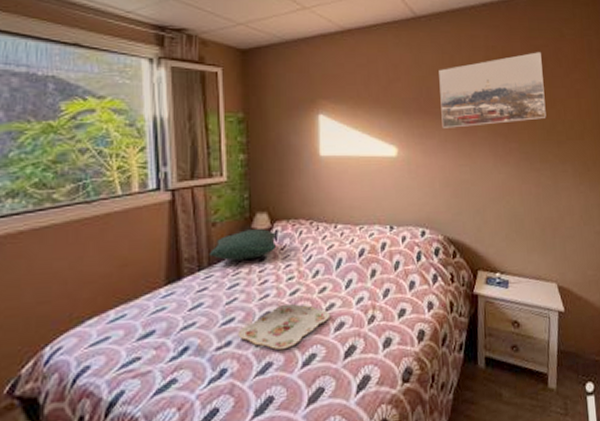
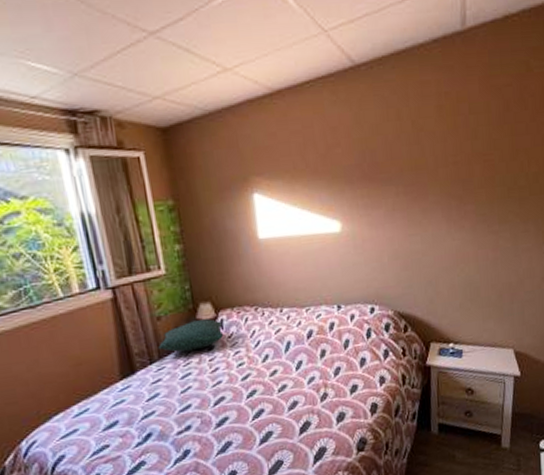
serving tray: present [237,304,331,349] -> none [196,388,284,430]
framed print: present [439,52,547,128] -> none [383,93,507,196]

